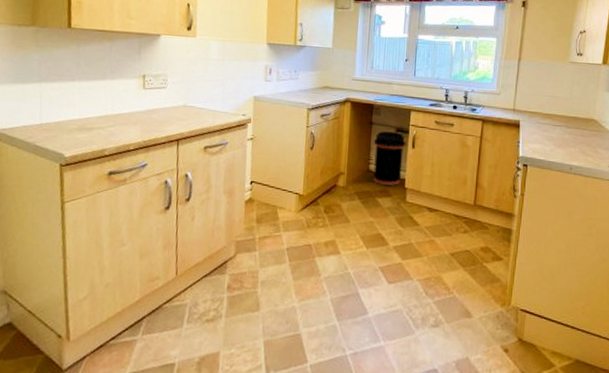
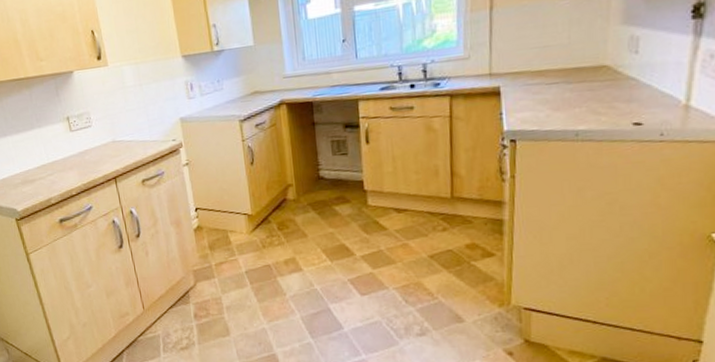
trash can: present [373,131,406,185] -> none [319,128,359,191]

